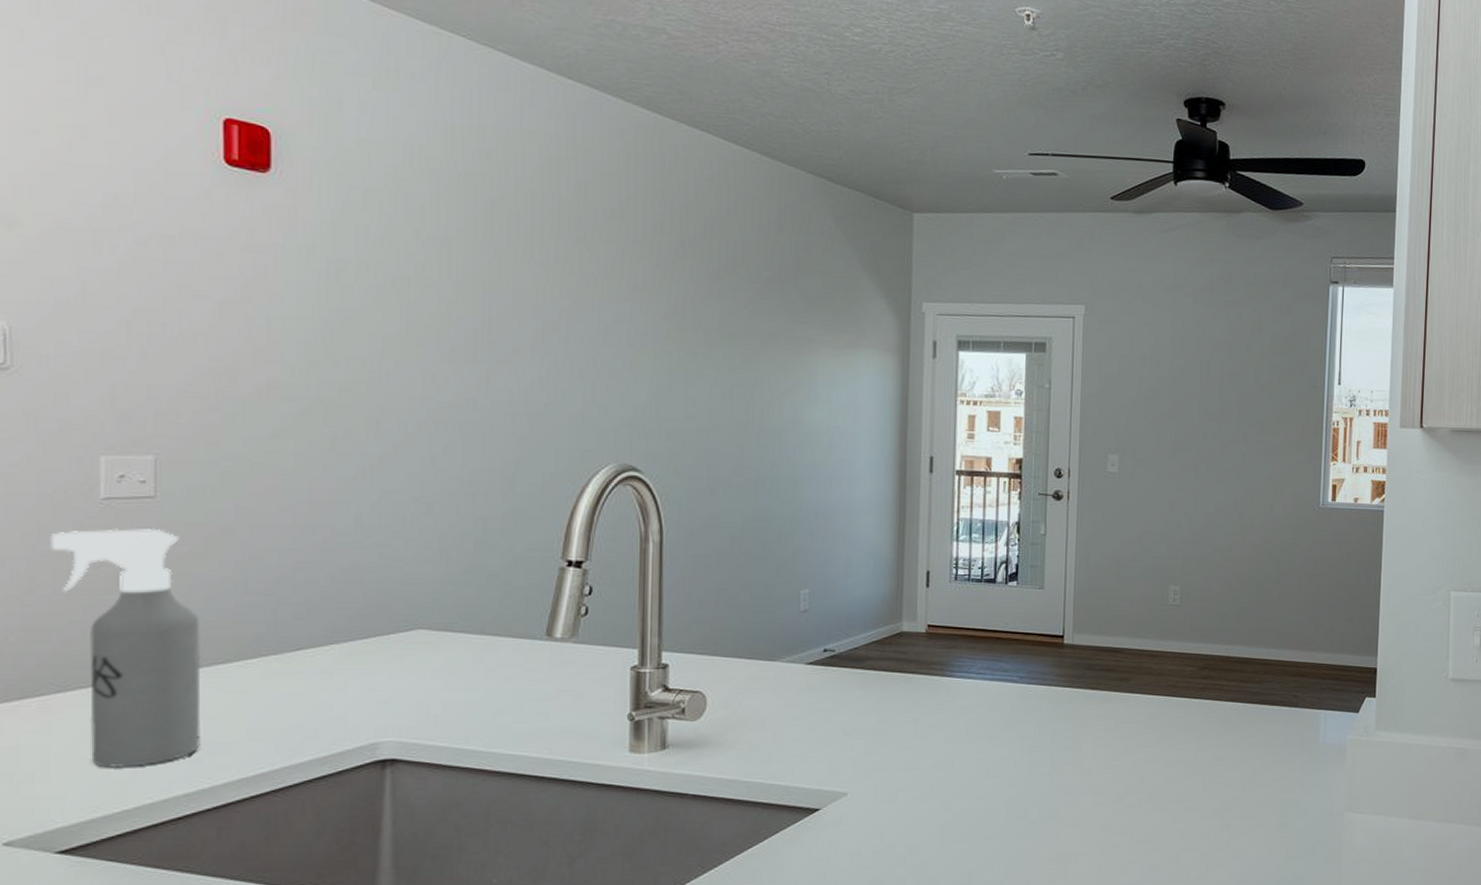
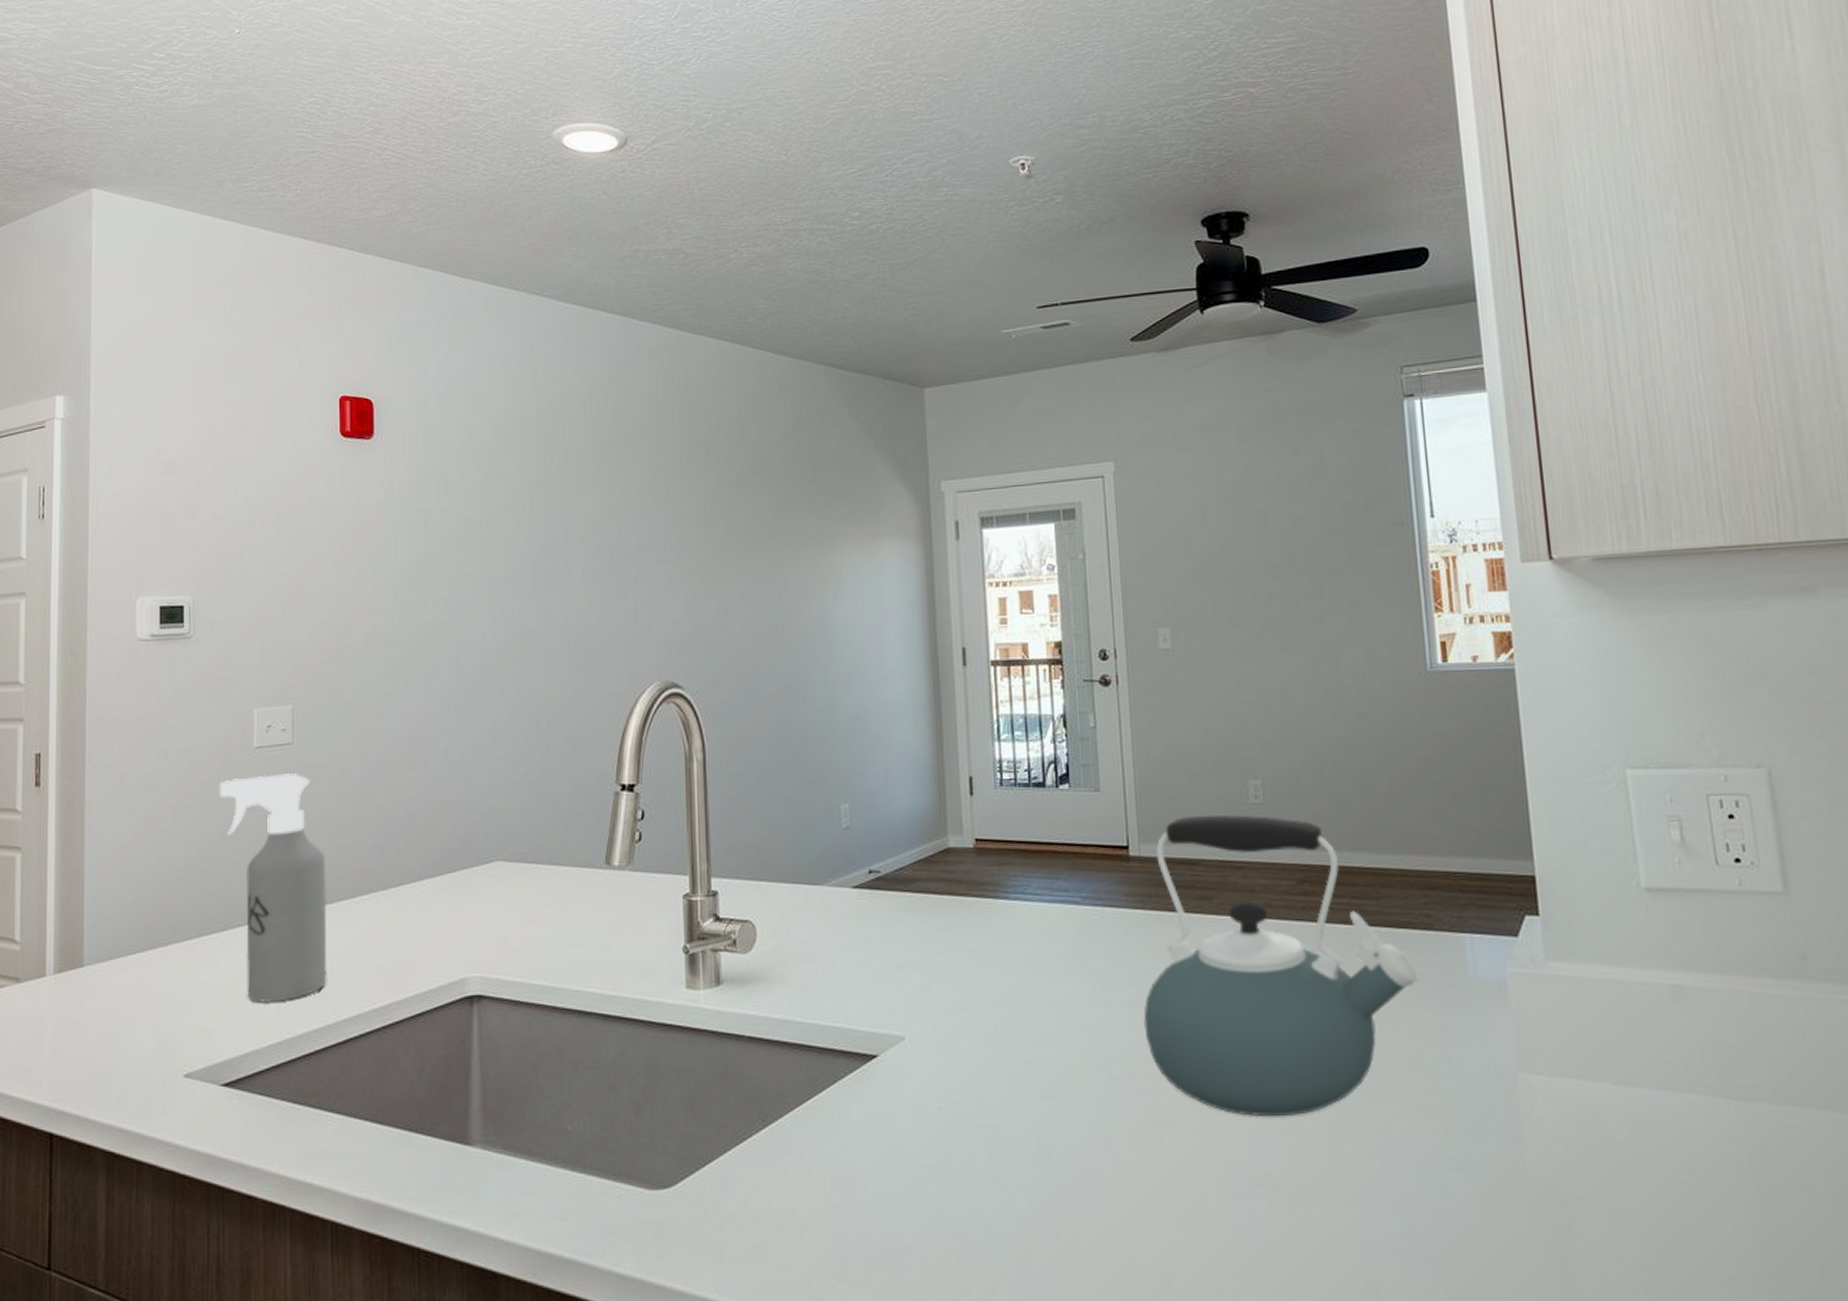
kettle: none [1062,613,1282,850] -> present [1143,815,1418,1117]

